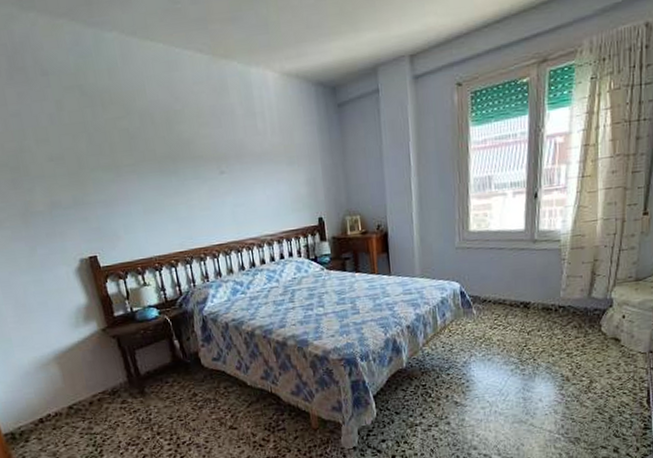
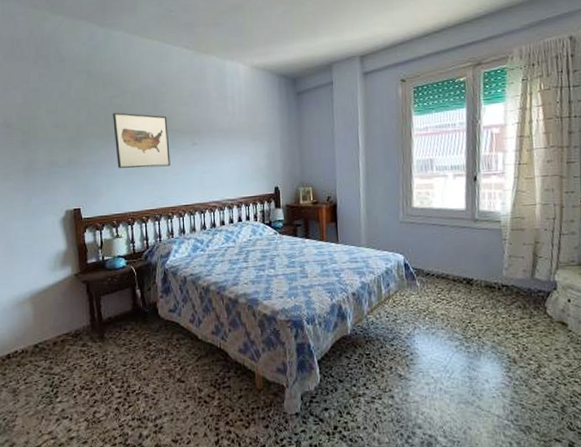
wall art: none [119,138,197,206] -> present [113,112,171,168]

